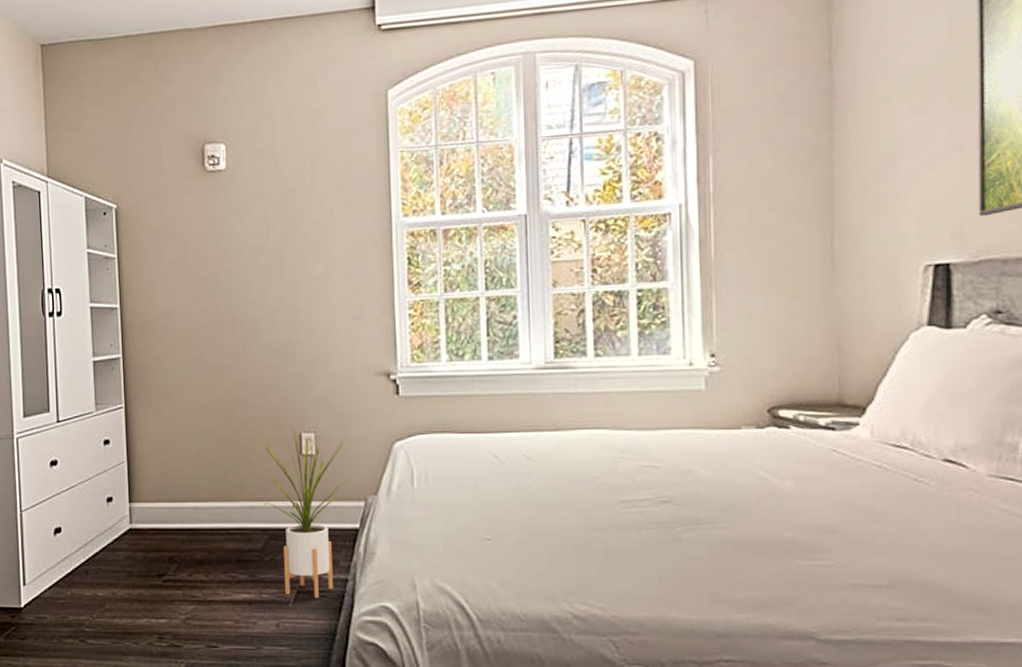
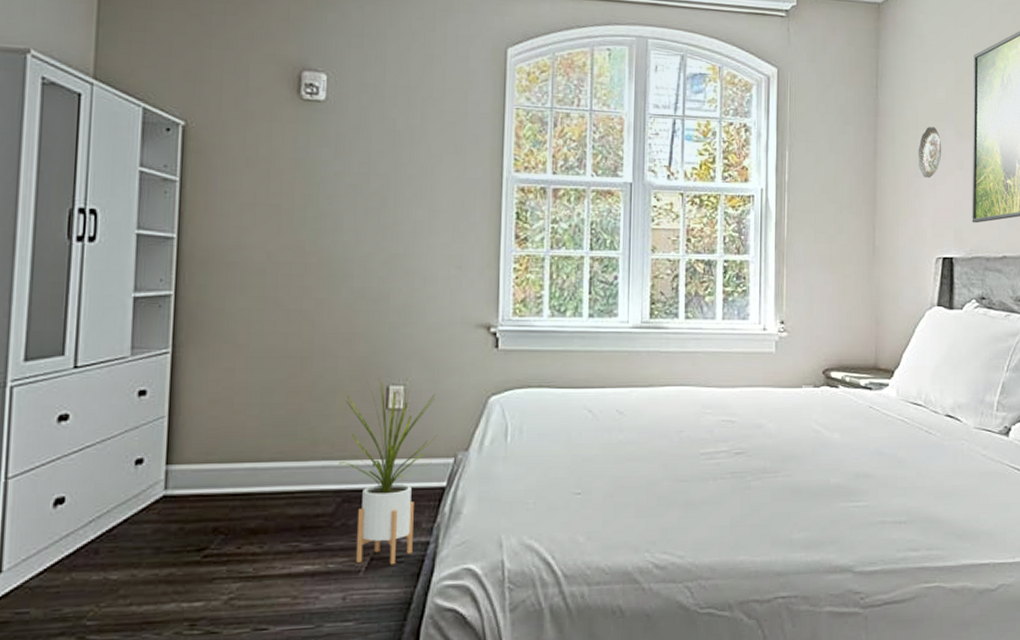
decorative plate: none [894,100,930,166] -> present [918,127,942,178]

